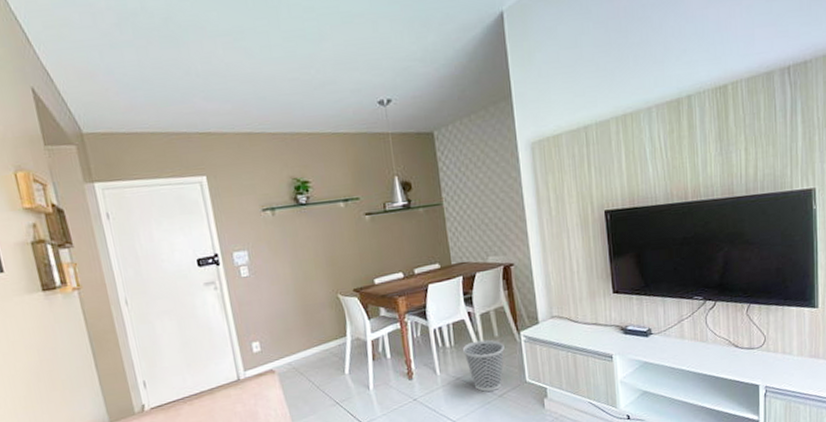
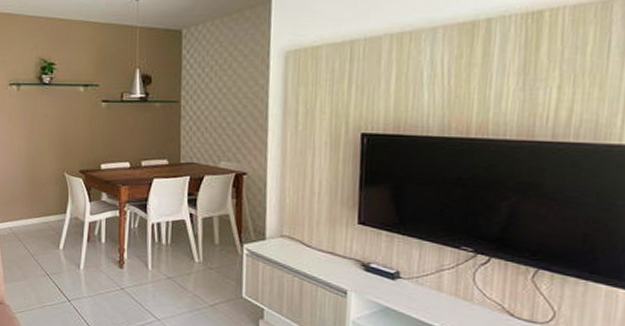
wastebasket: present [463,339,505,392] -> none [179,244,224,299]

